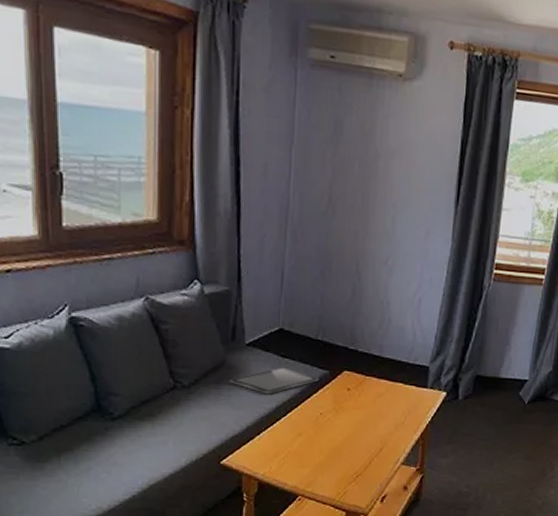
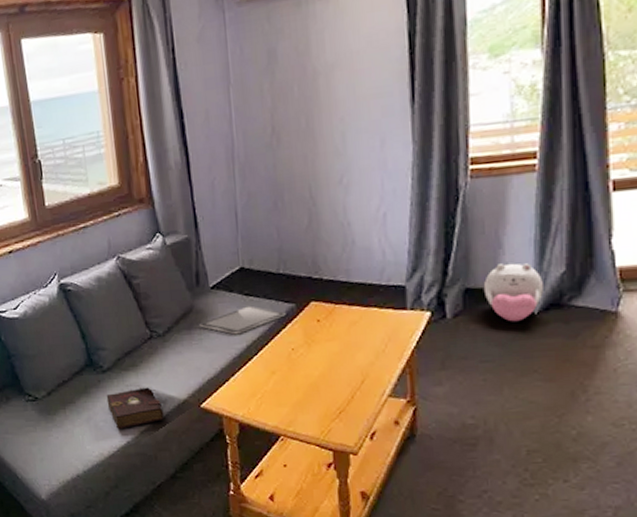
book: none [113,439,179,481] -> present [106,387,164,429]
plush toy: none [490,358,535,408] -> present [483,263,543,322]

